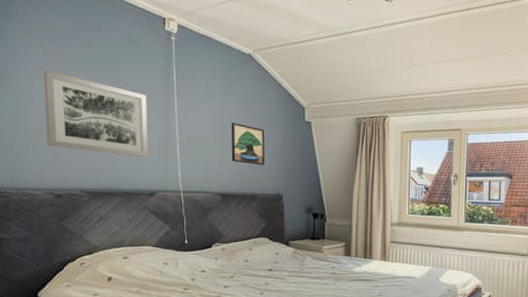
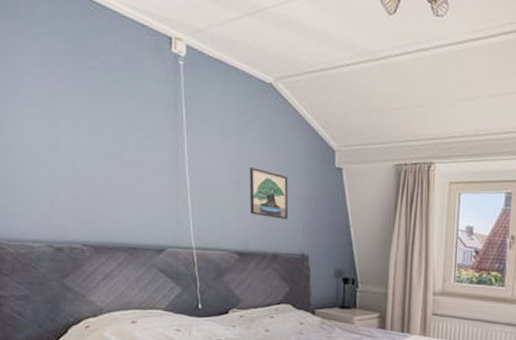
wall art: present [43,70,149,157] -> none [36,101,157,207]

